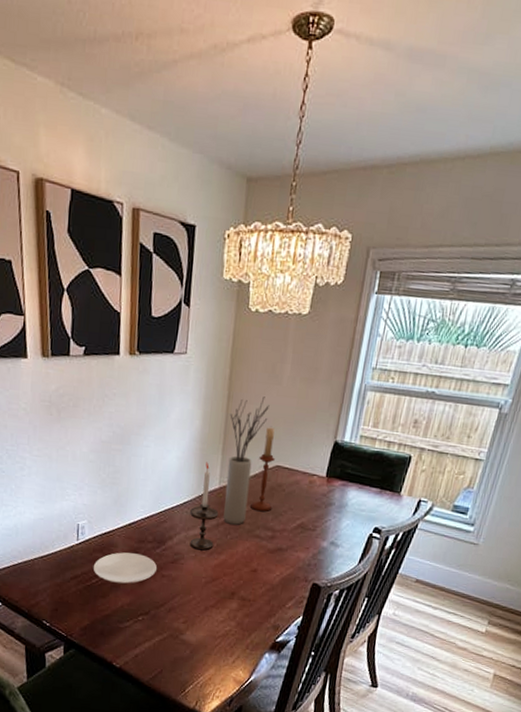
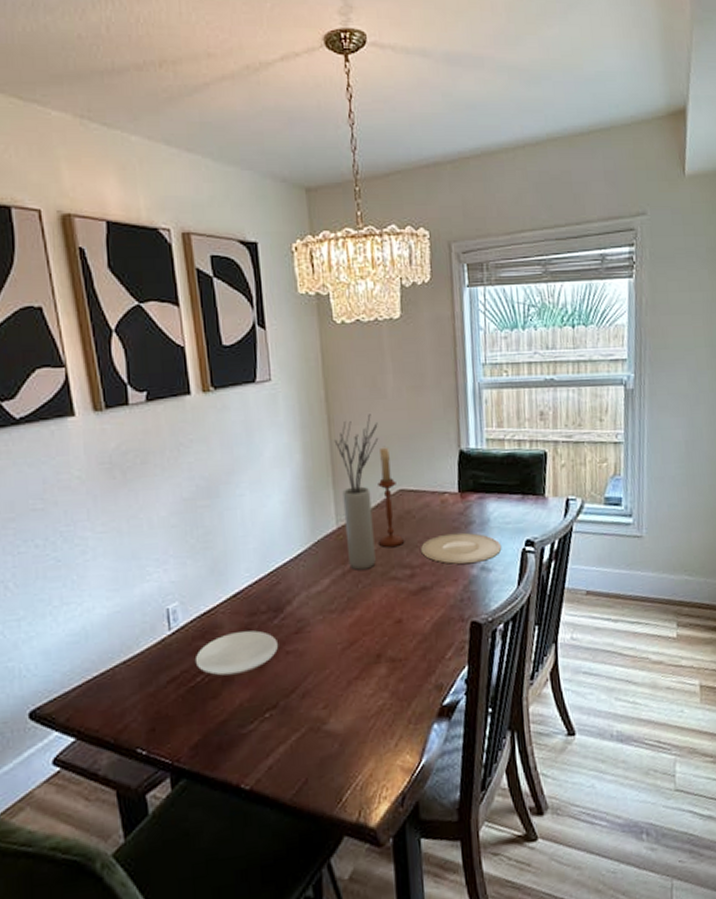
candlestick: present [189,462,219,551] -> none [307,500,344,611]
plate: none [284,509,353,538] -> present [421,532,502,565]

